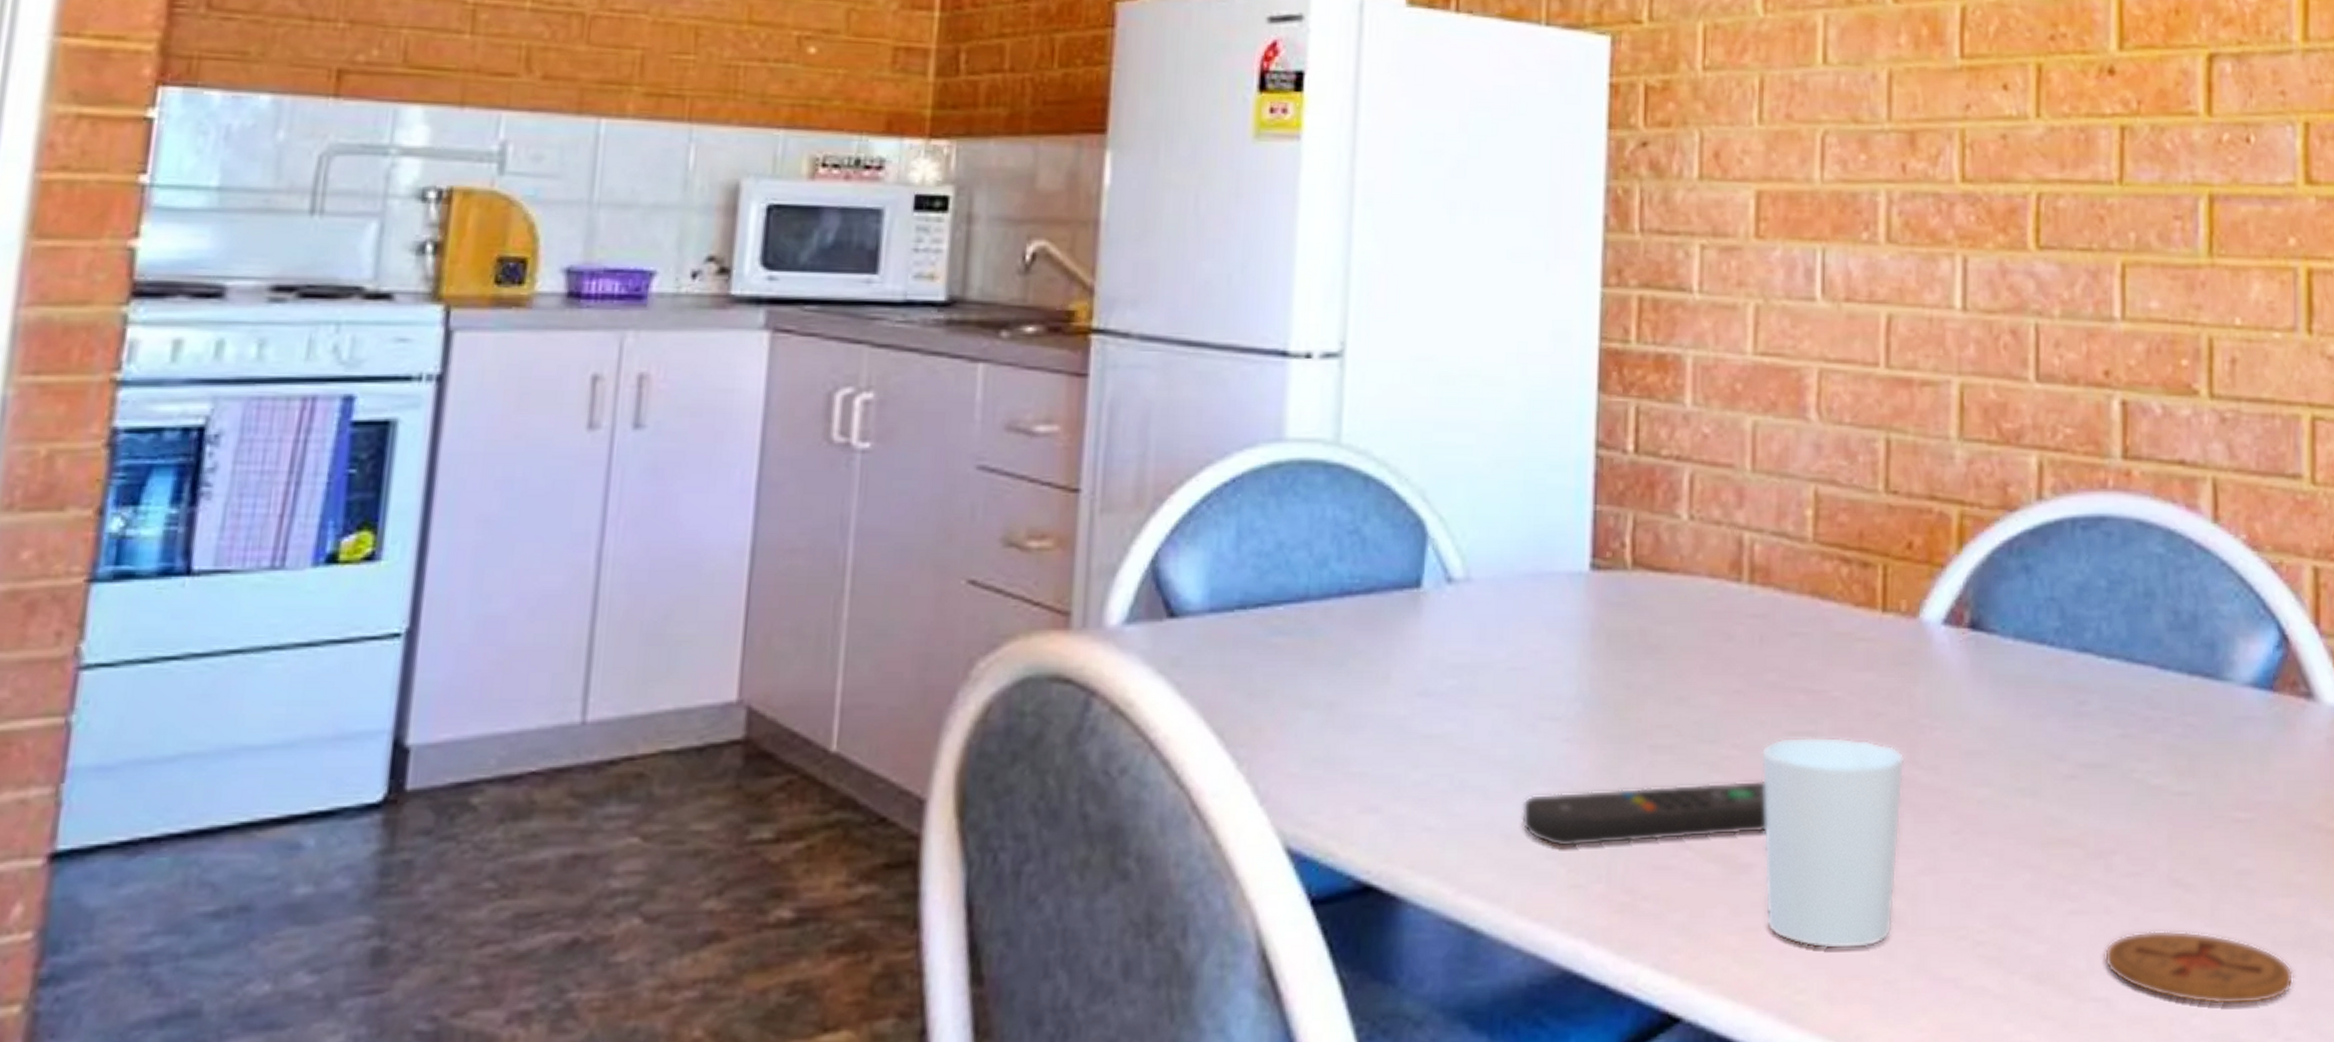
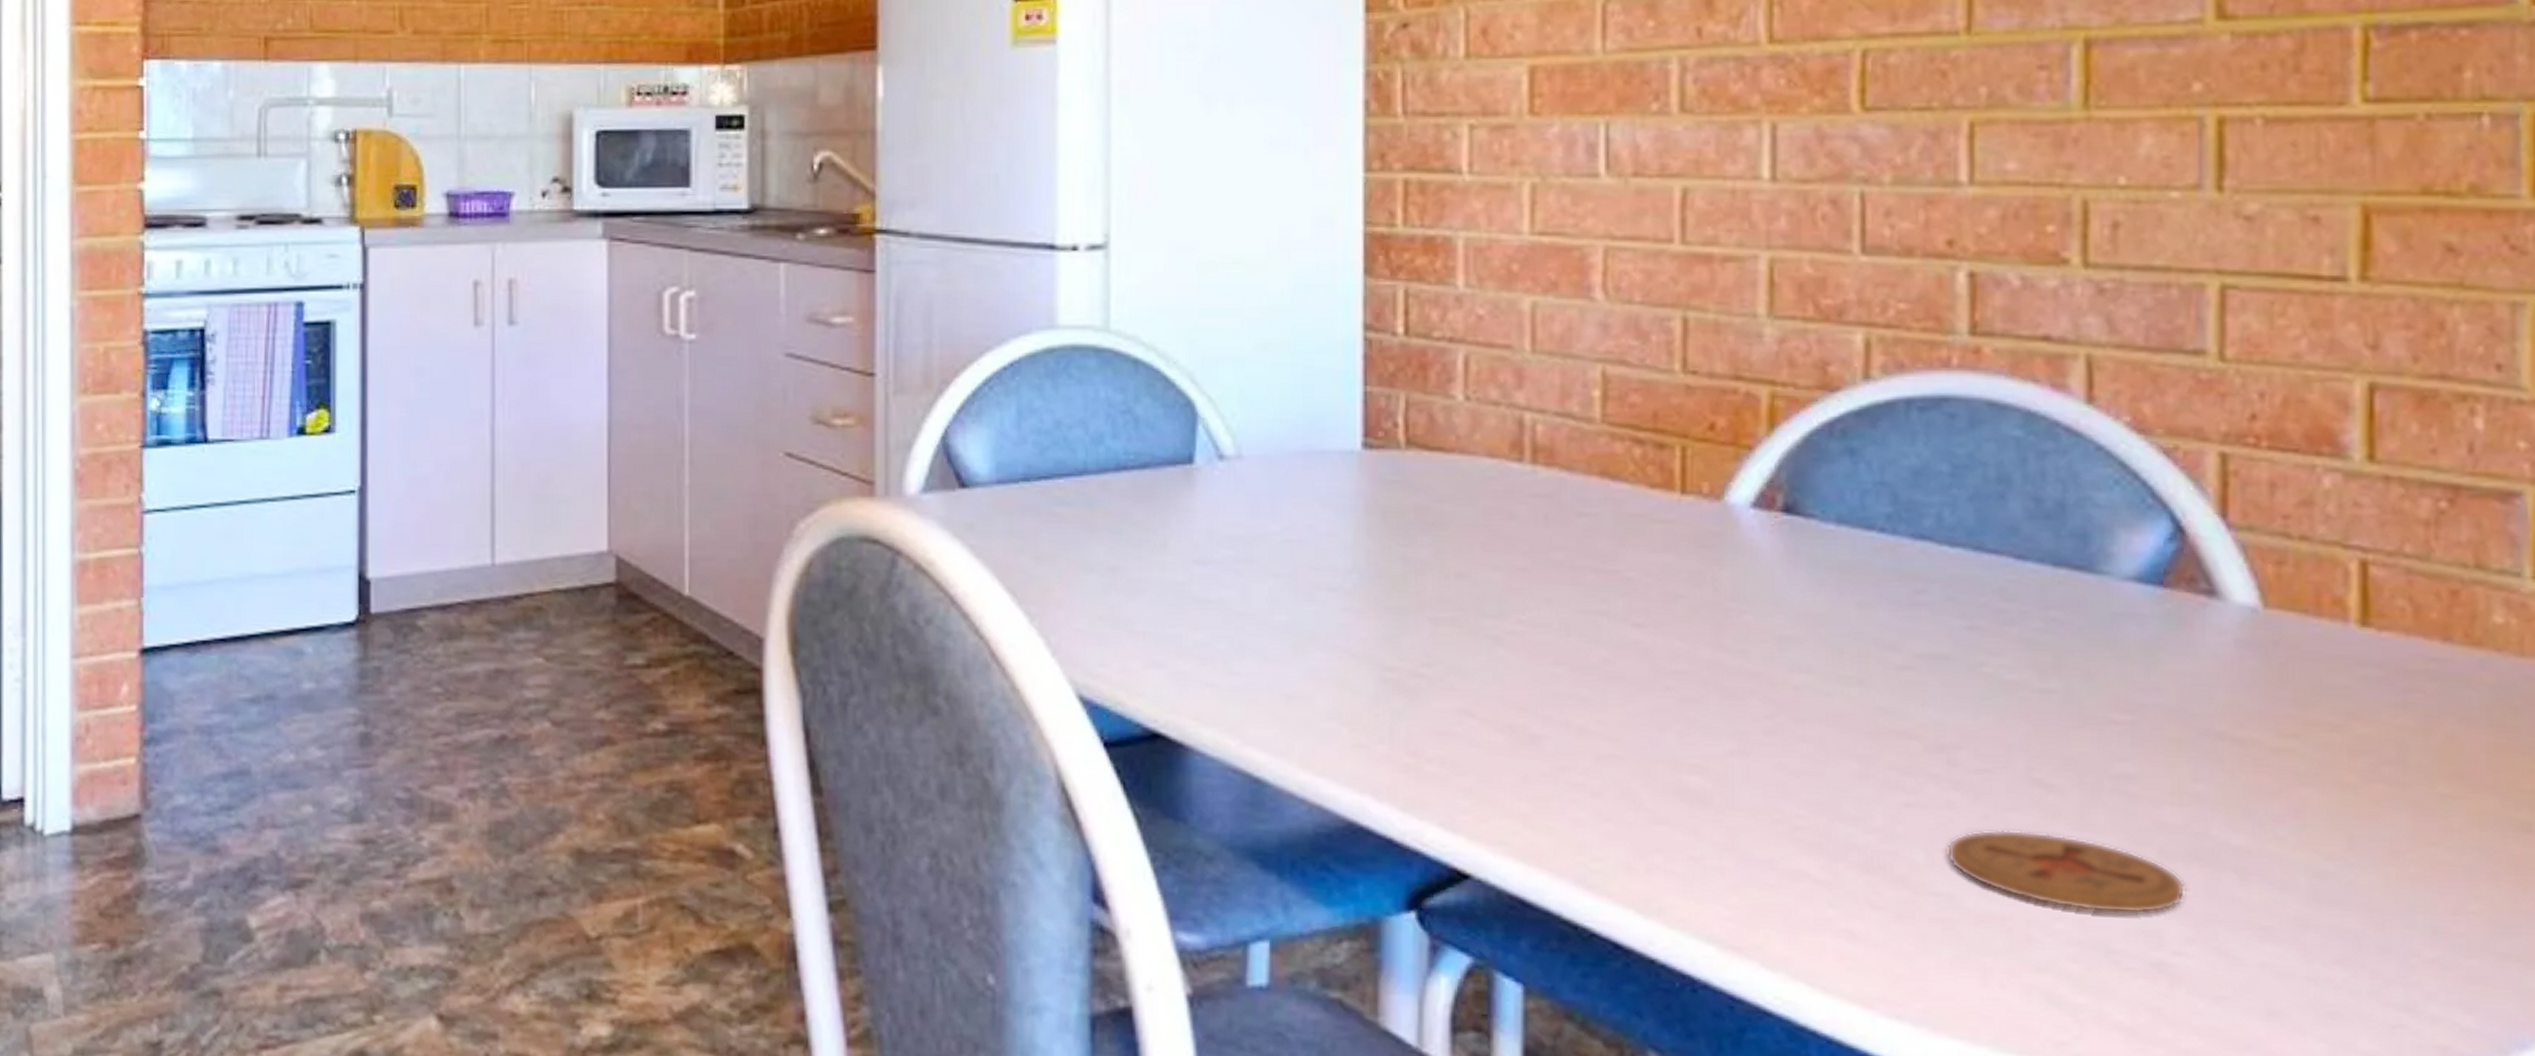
remote control: present [1522,780,1766,848] -> none [1302,655,1556,710]
cup: present [1760,736,1905,950] -> none [1548,615,1709,824]

